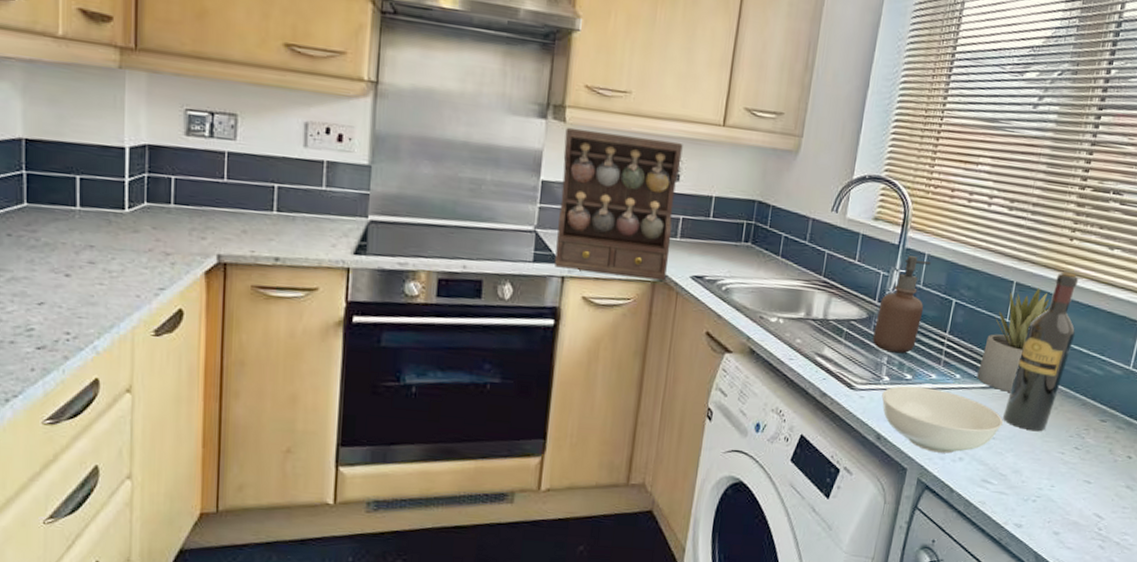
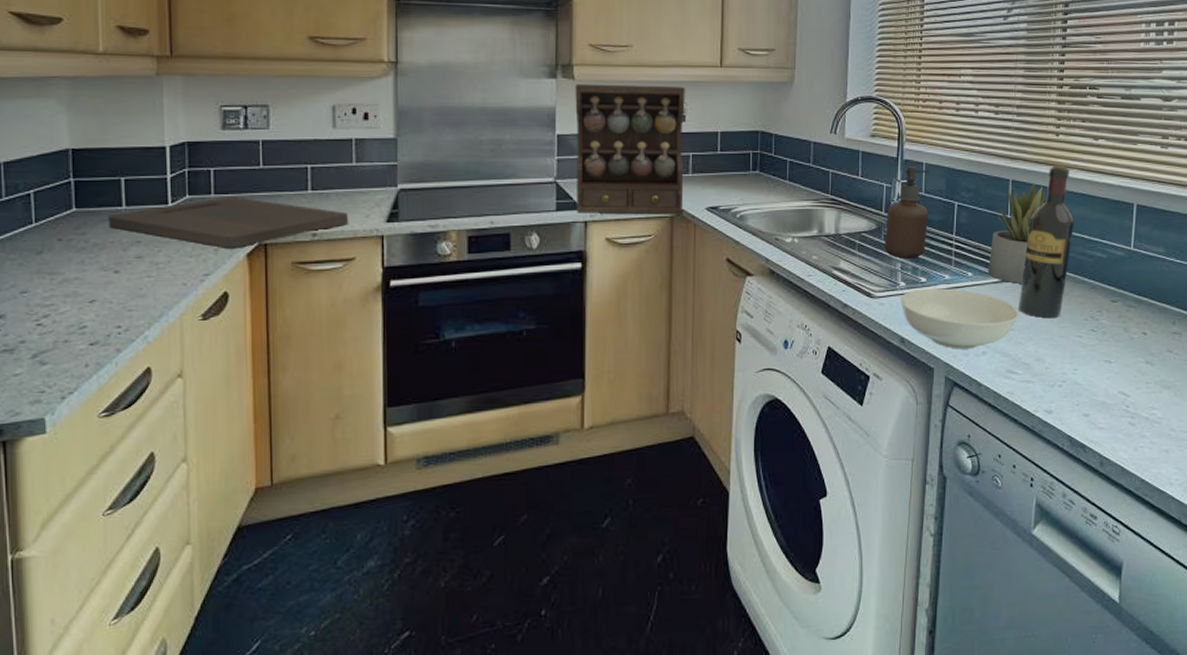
cutting board: none [60,208,315,265] -> present [107,197,349,248]

